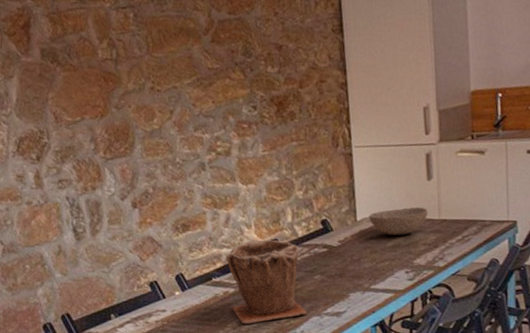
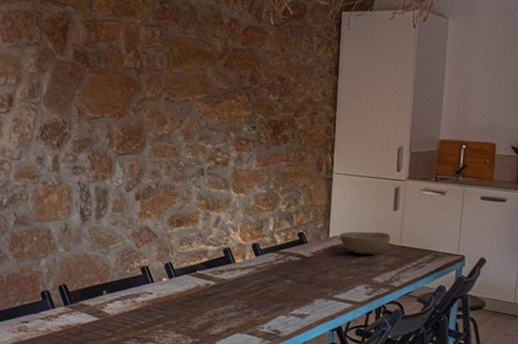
plant pot: present [226,239,307,324] -> none [211,241,276,315]

